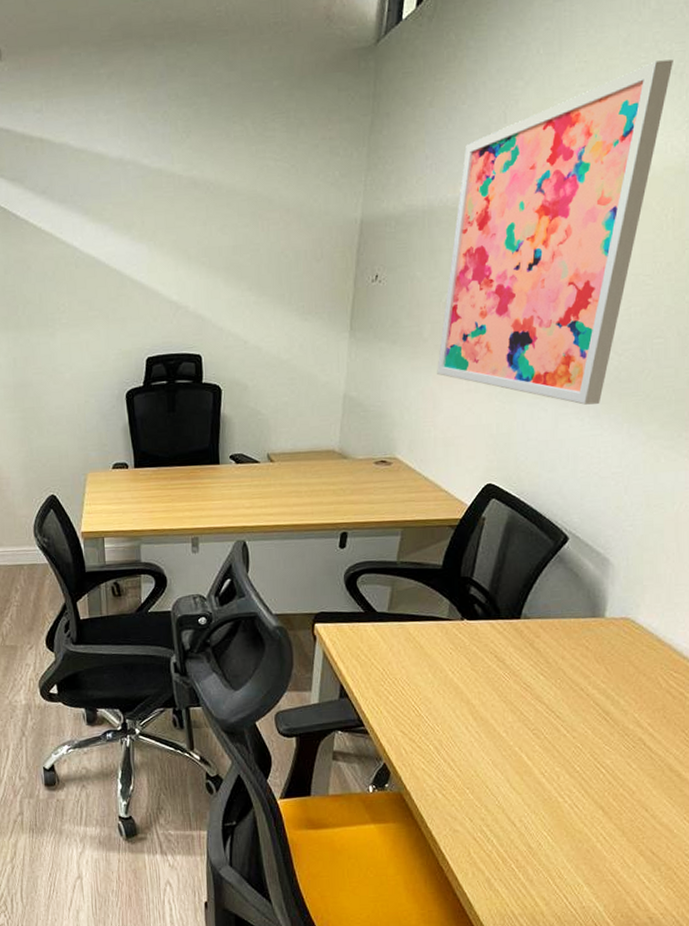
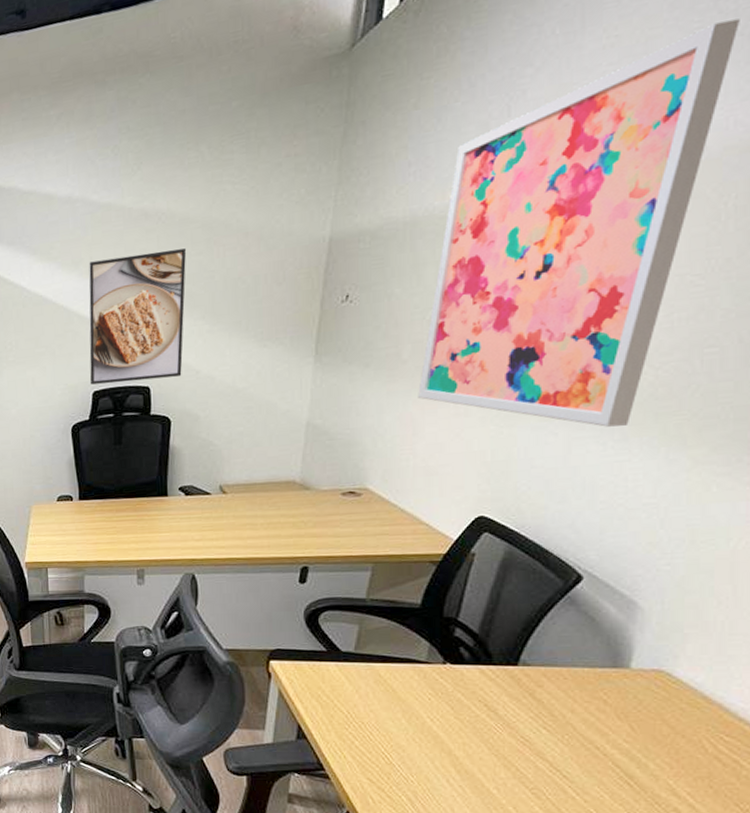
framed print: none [141,219,234,351] -> present [89,248,187,385]

